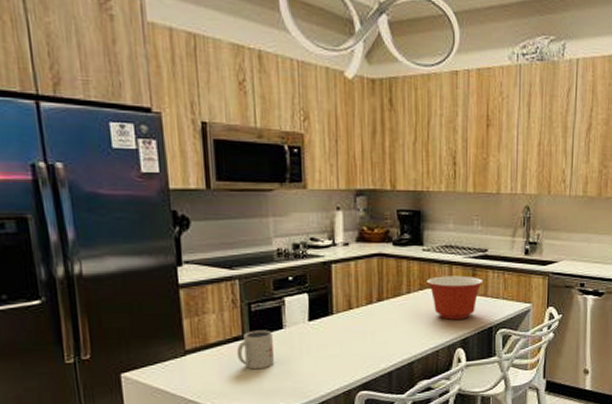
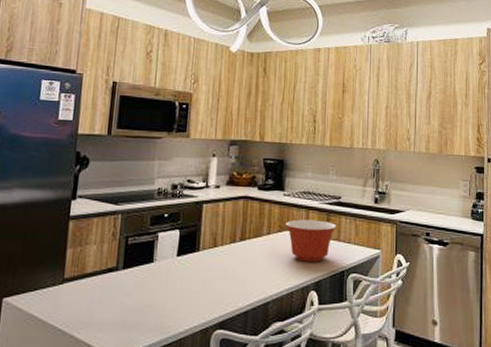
mug: present [236,330,274,370] -> none [108,262,143,302]

